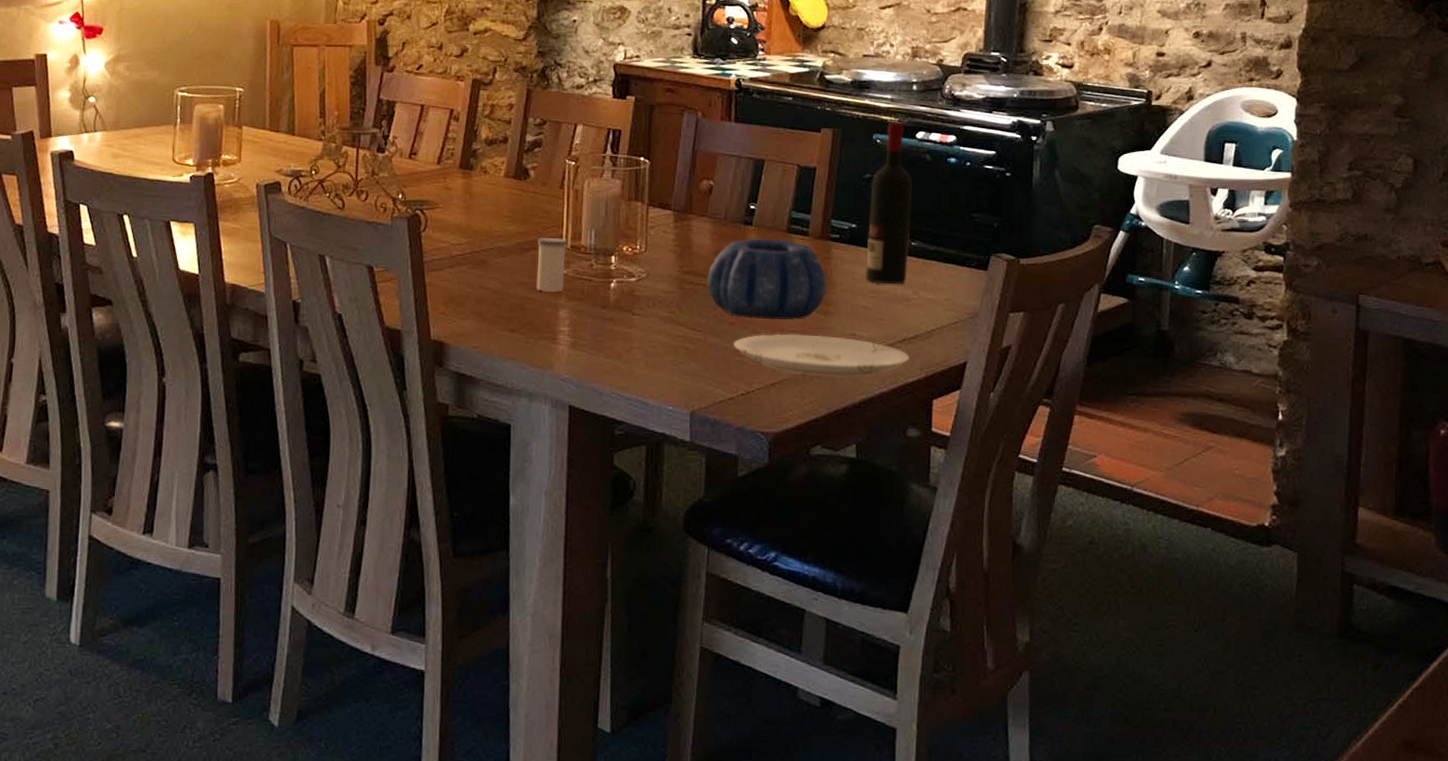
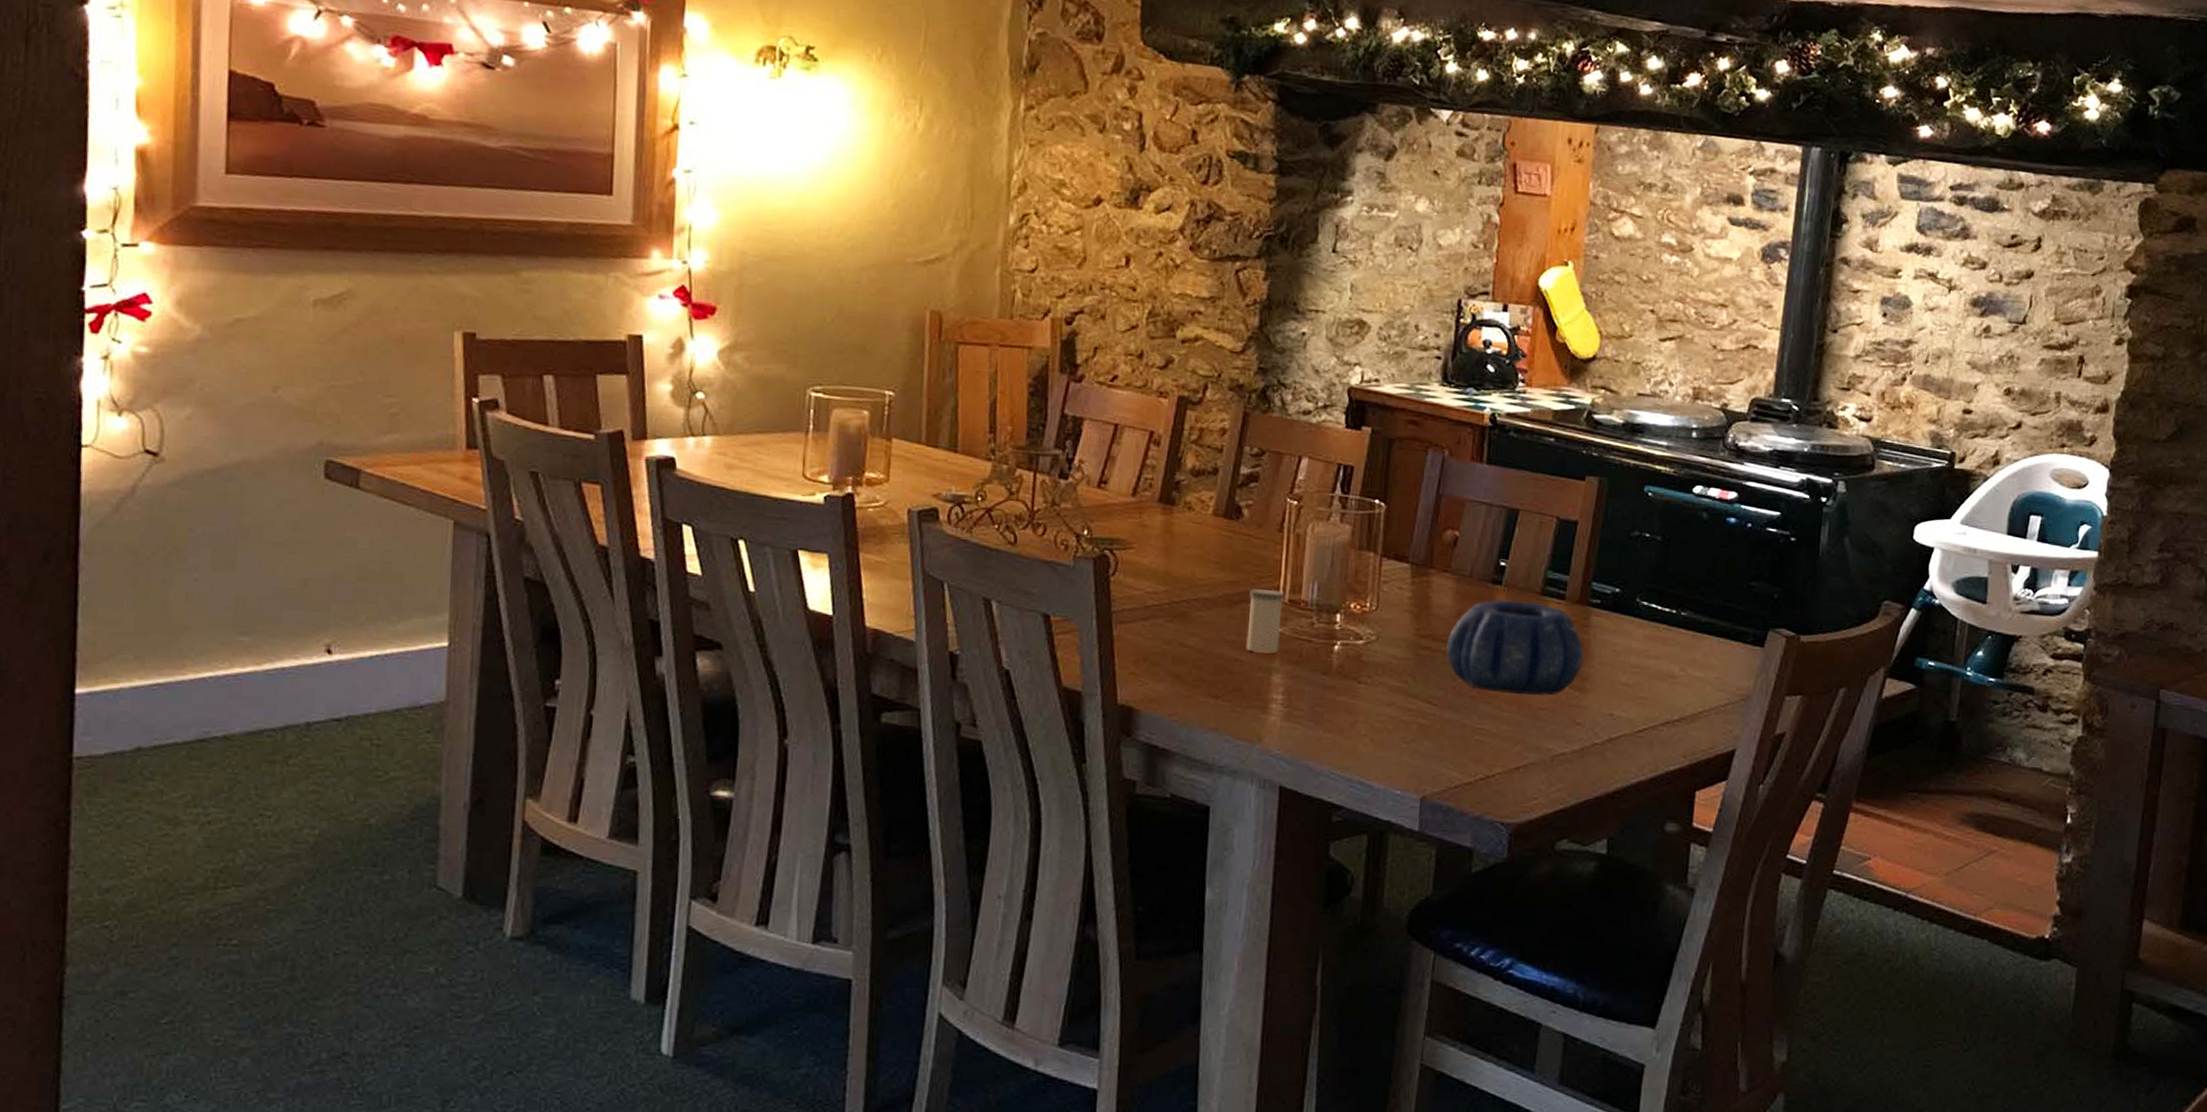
plate: present [734,333,909,378] -> none [1474,710,1672,764]
wine bottle: present [866,122,913,285] -> none [1628,473,1686,660]

